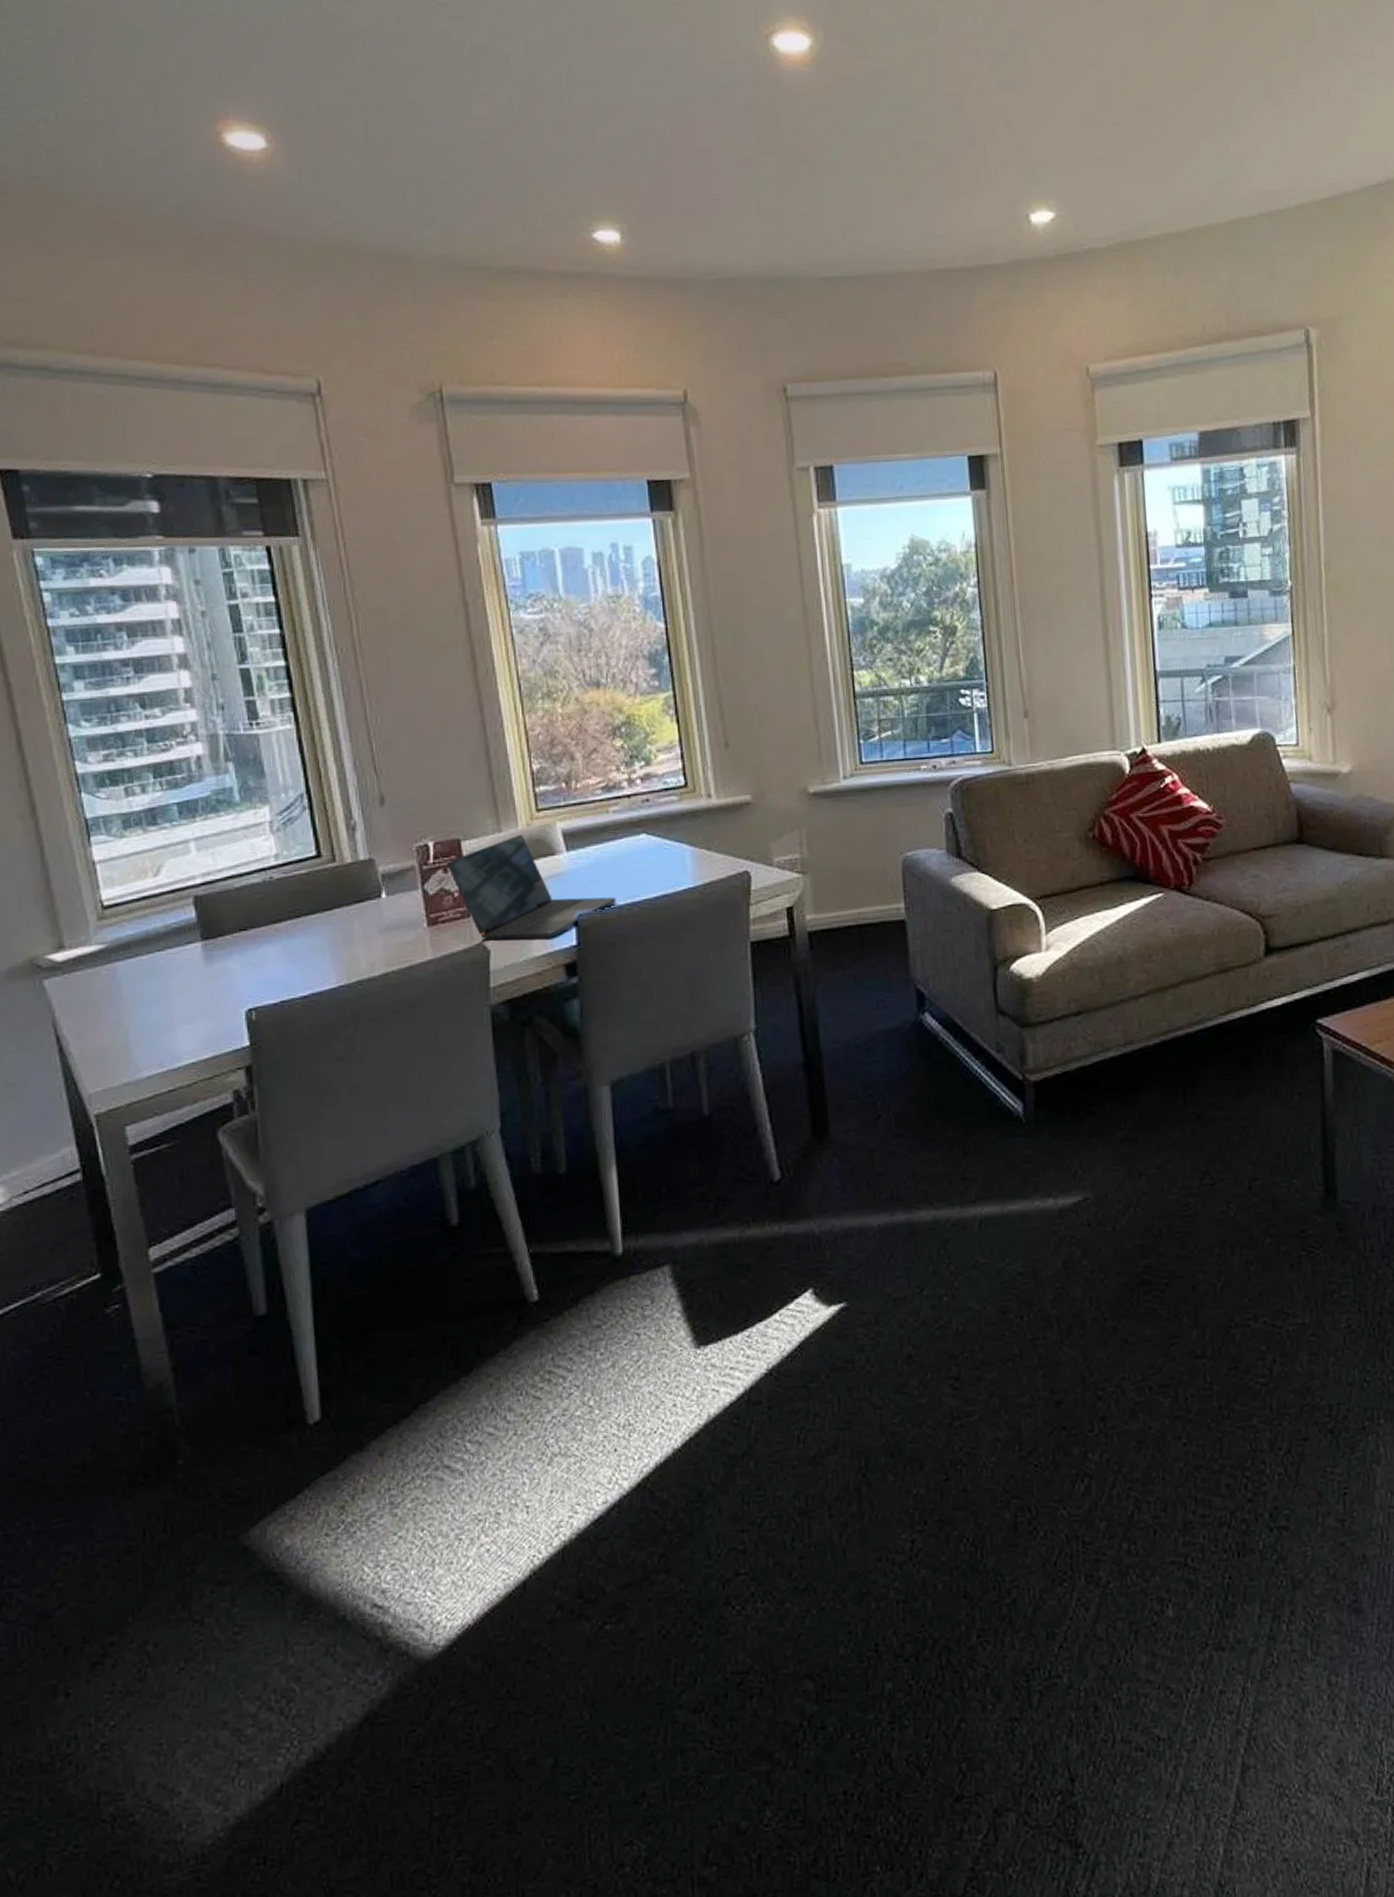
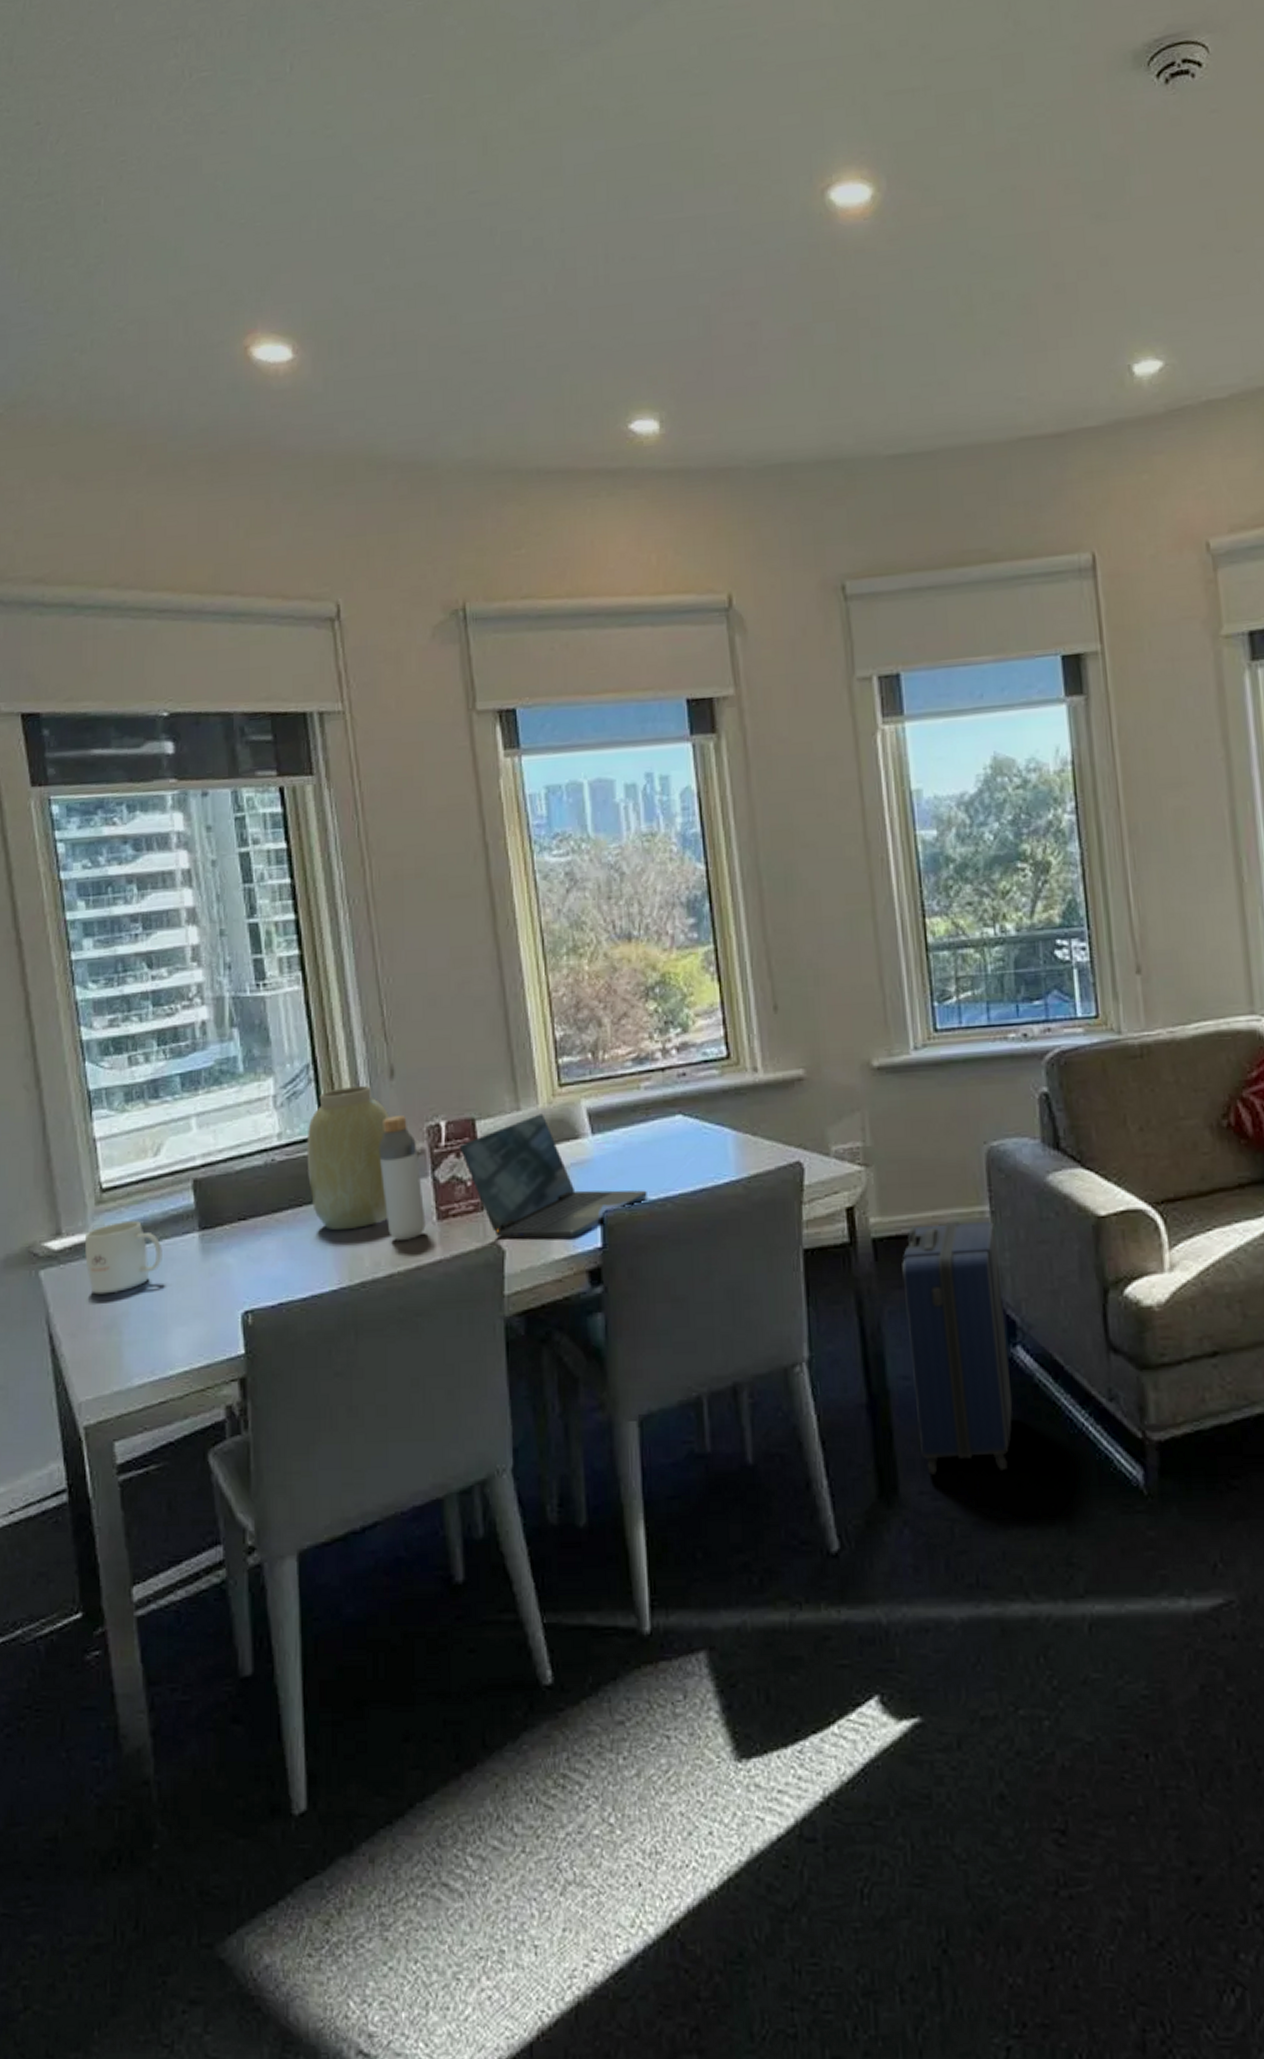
mug: none [89,934,166,1000] -> present [85,1221,162,1295]
vase: none [303,811,382,938] -> present [306,1085,390,1231]
bottle: none [371,838,417,944] -> present [379,1116,426,1240]
suitcase: none [832,916,921,1116] -> present [902,1222,1013,1475]

